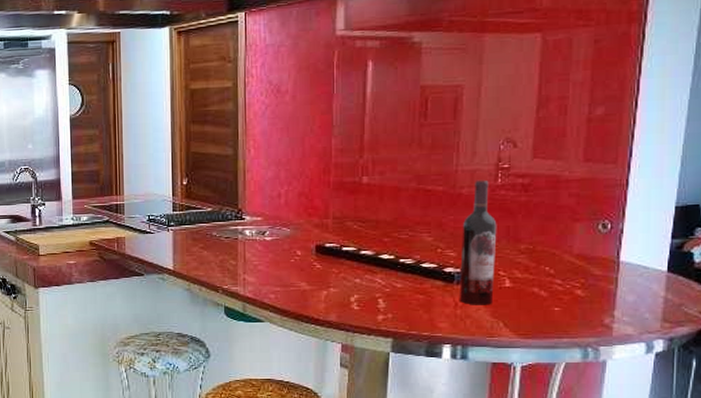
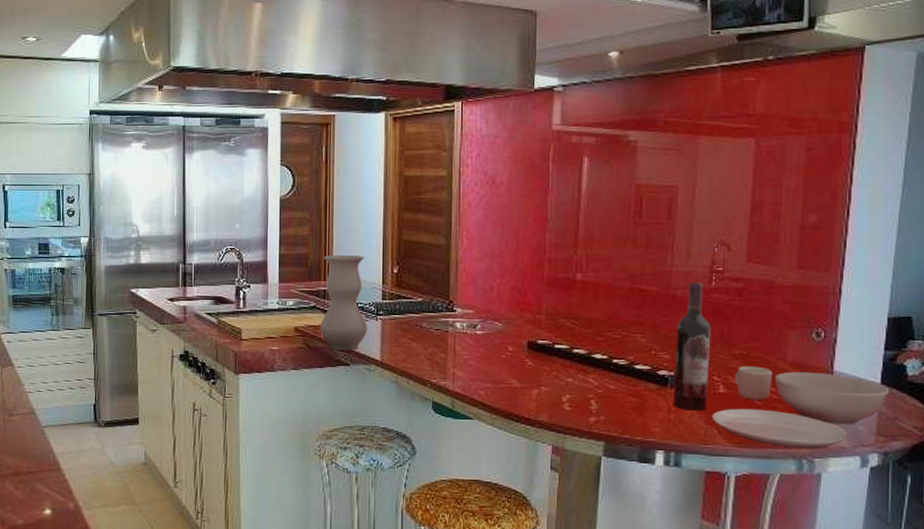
vase: none [114,169,159,262] -> present [320,254,367,351]
plate: none [498,301,632,337] -> present [712,408,847,449]
cup: none [521,259,558,293] -> present [735,366,773,401]
bowl: none [561,263,676,313] -> present [775,371,890,425]

